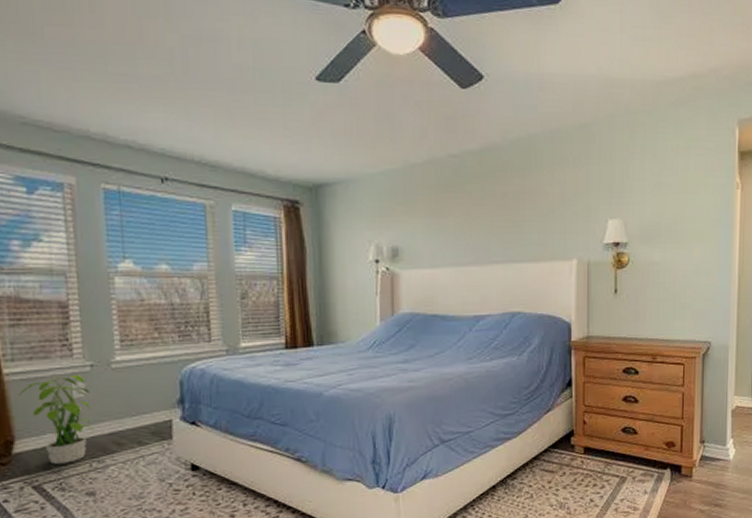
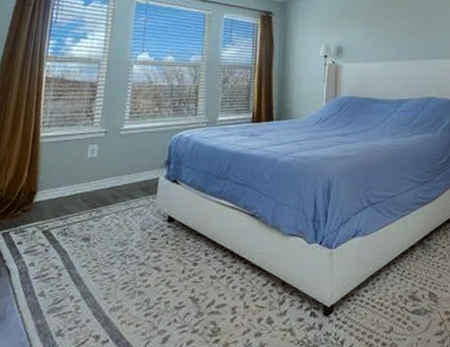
potted plant: present [15,374,94,464] -> none [45,138,100,212]

